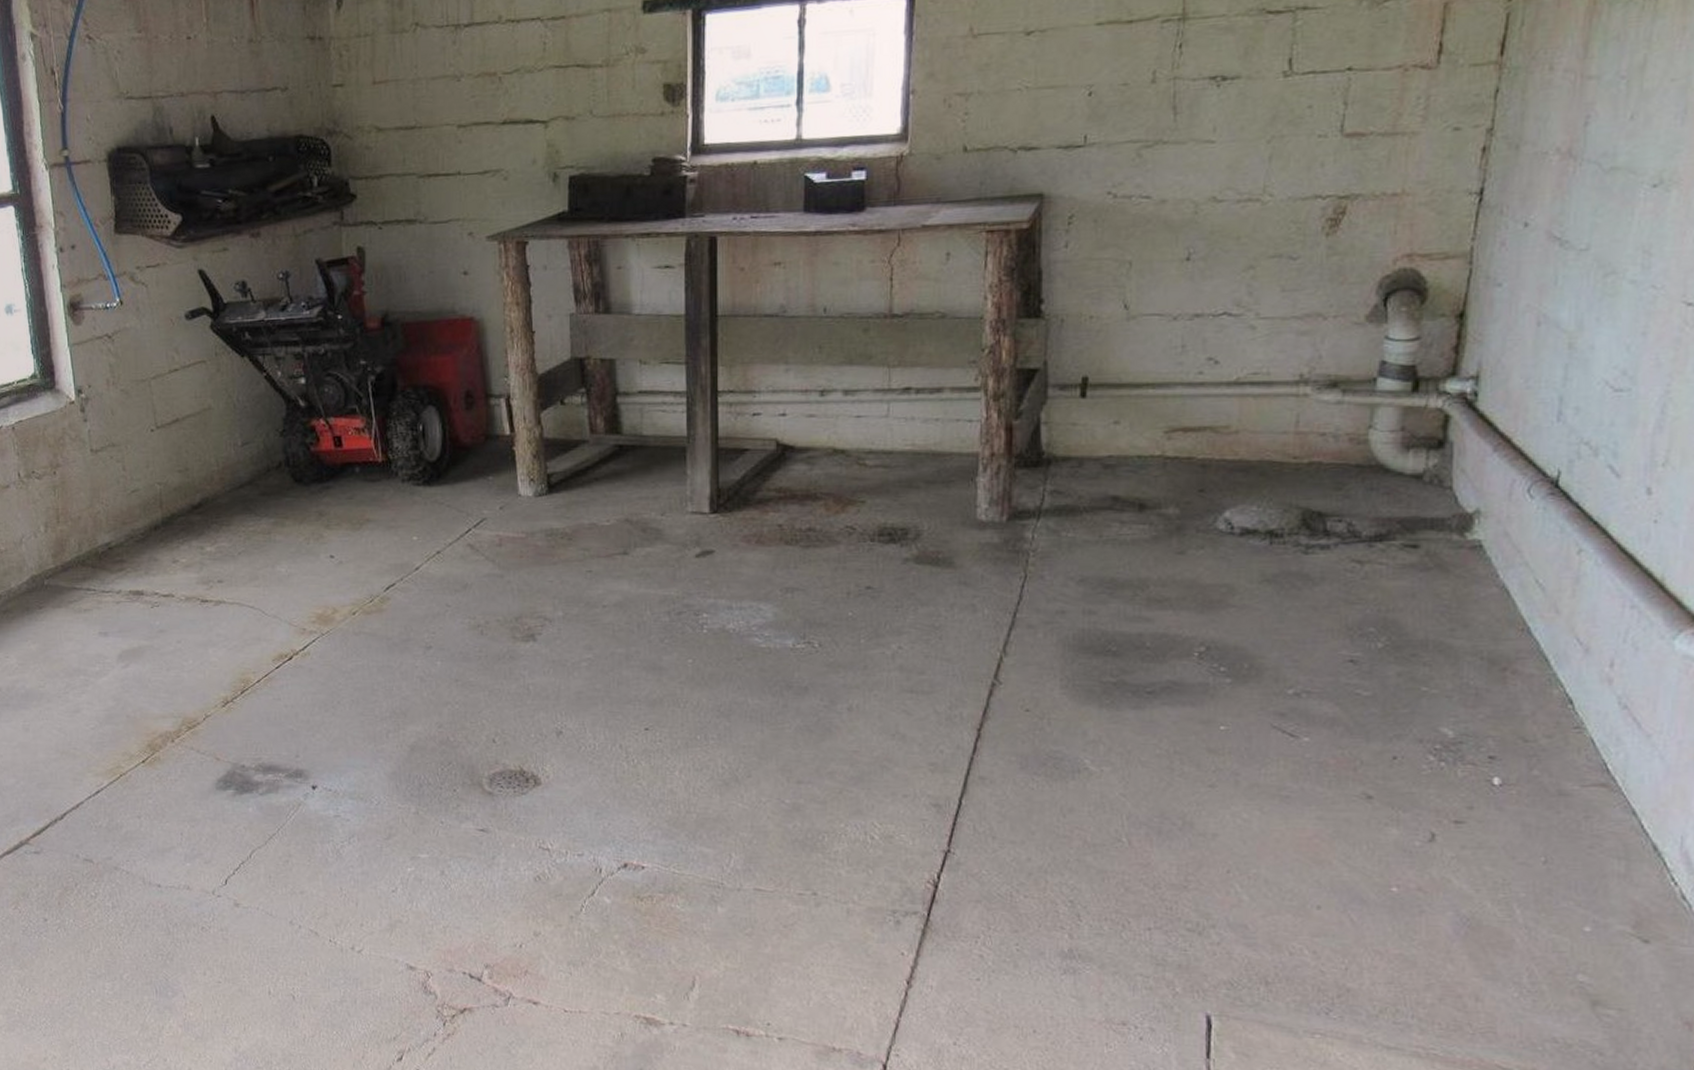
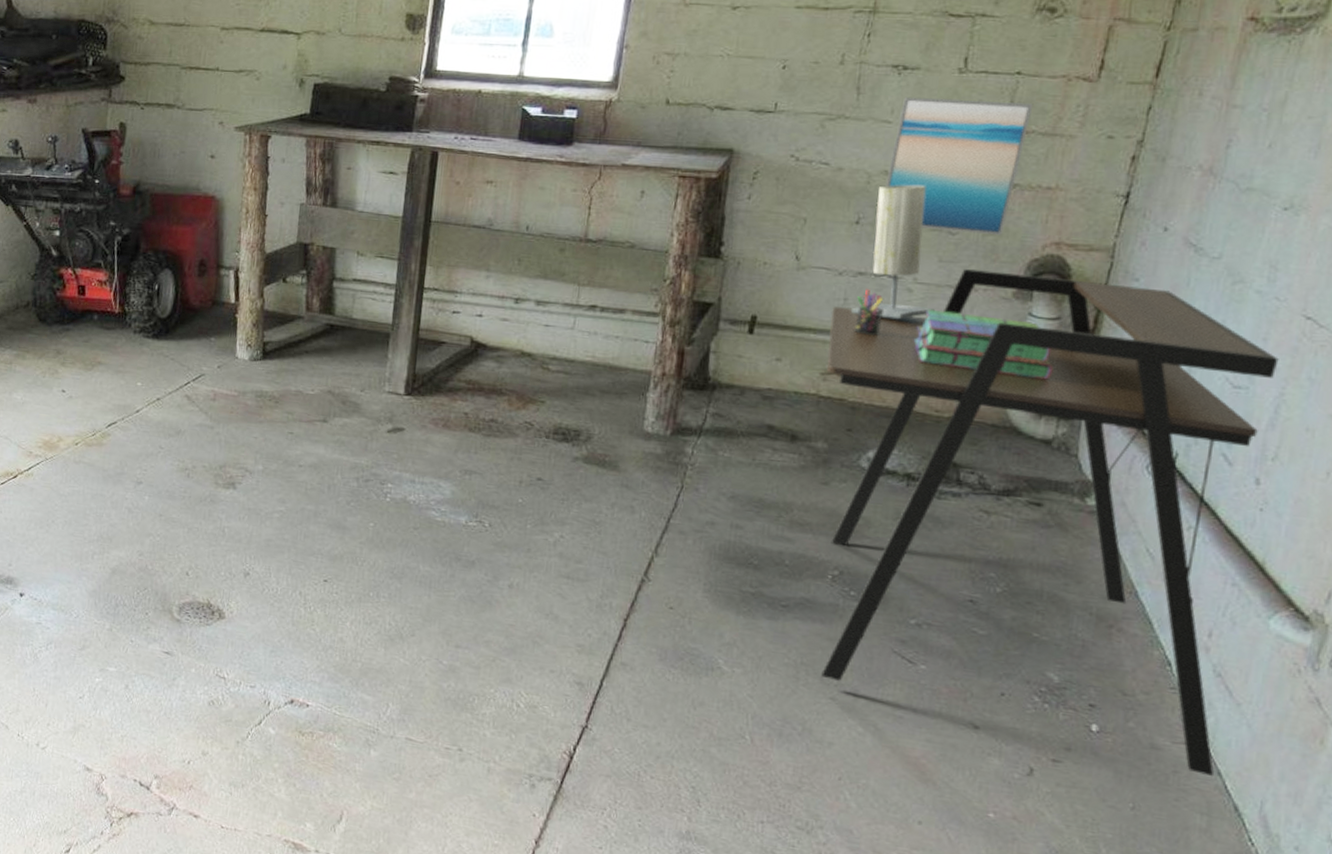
desk: none [1170,291,1661,818] -> present [821,268,1279,777]
table lamp: none [1191,208,1282,361] -> present [851,184,935,319]
pen holder: none [1196,332,1227,383] -> present [854,289,885,336]
wall art: none [1215,101,1369,257] -> present [885,96,1034,236]
stack of books: none [1263,345,1417,409] -> present [914,310,1053,380]

